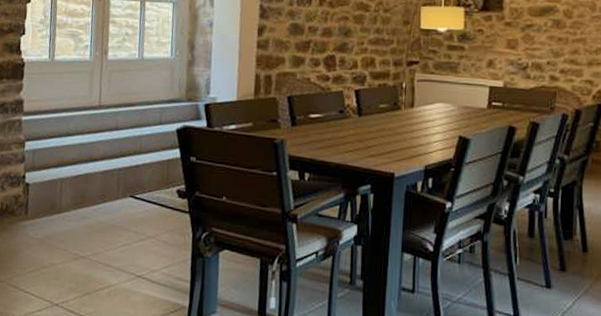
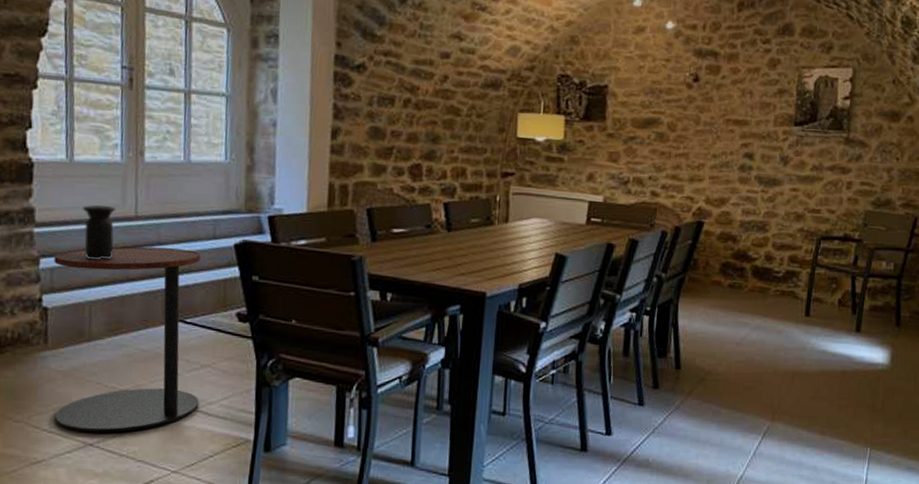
side table: none [30,131,149,295] -> present [54,246,201,433]
vase: none [59,97,84,142] -> present [82,205,115,259]

